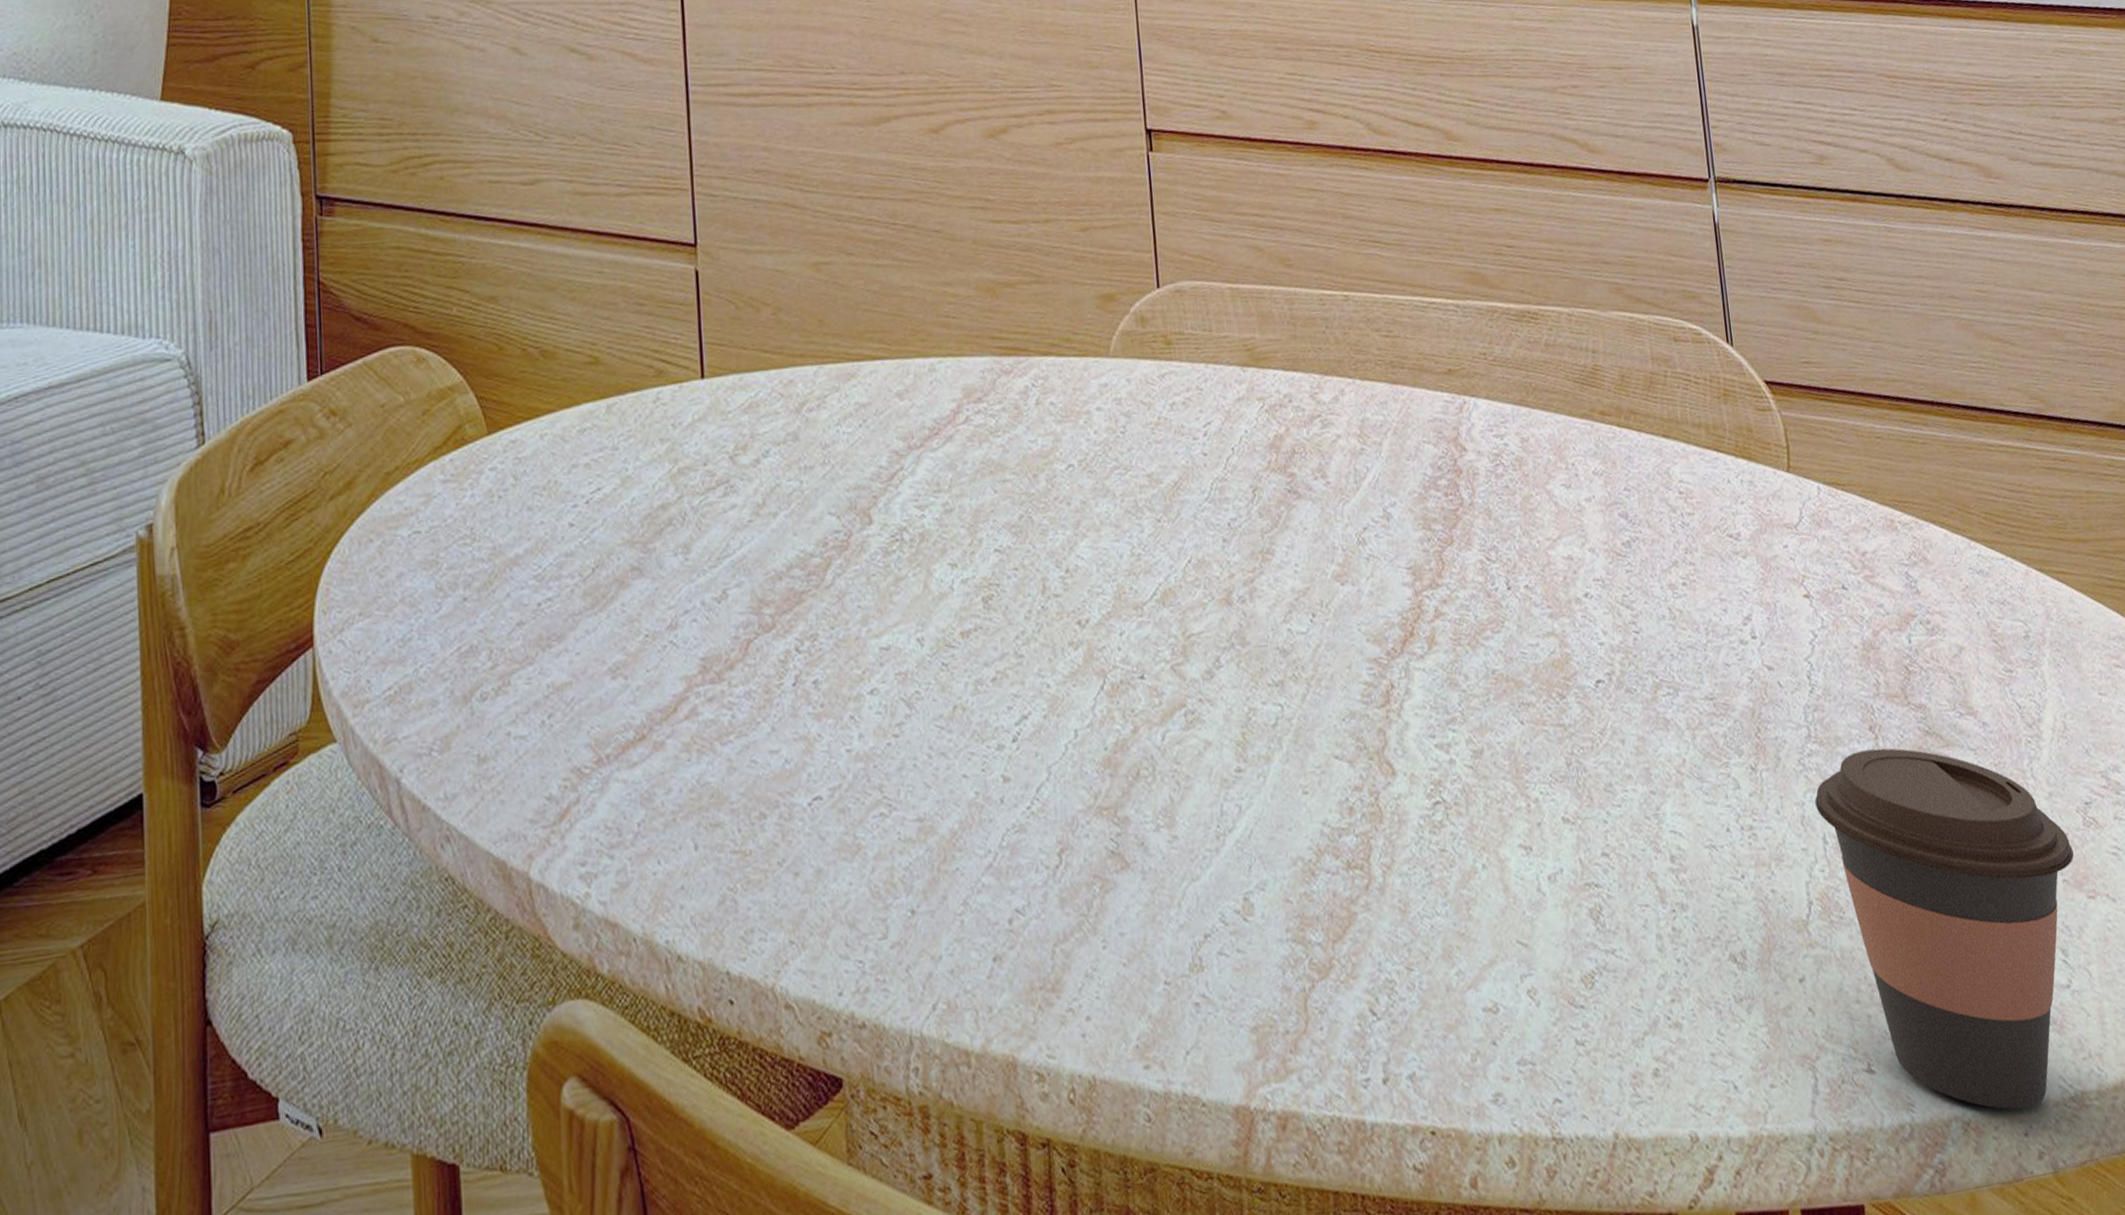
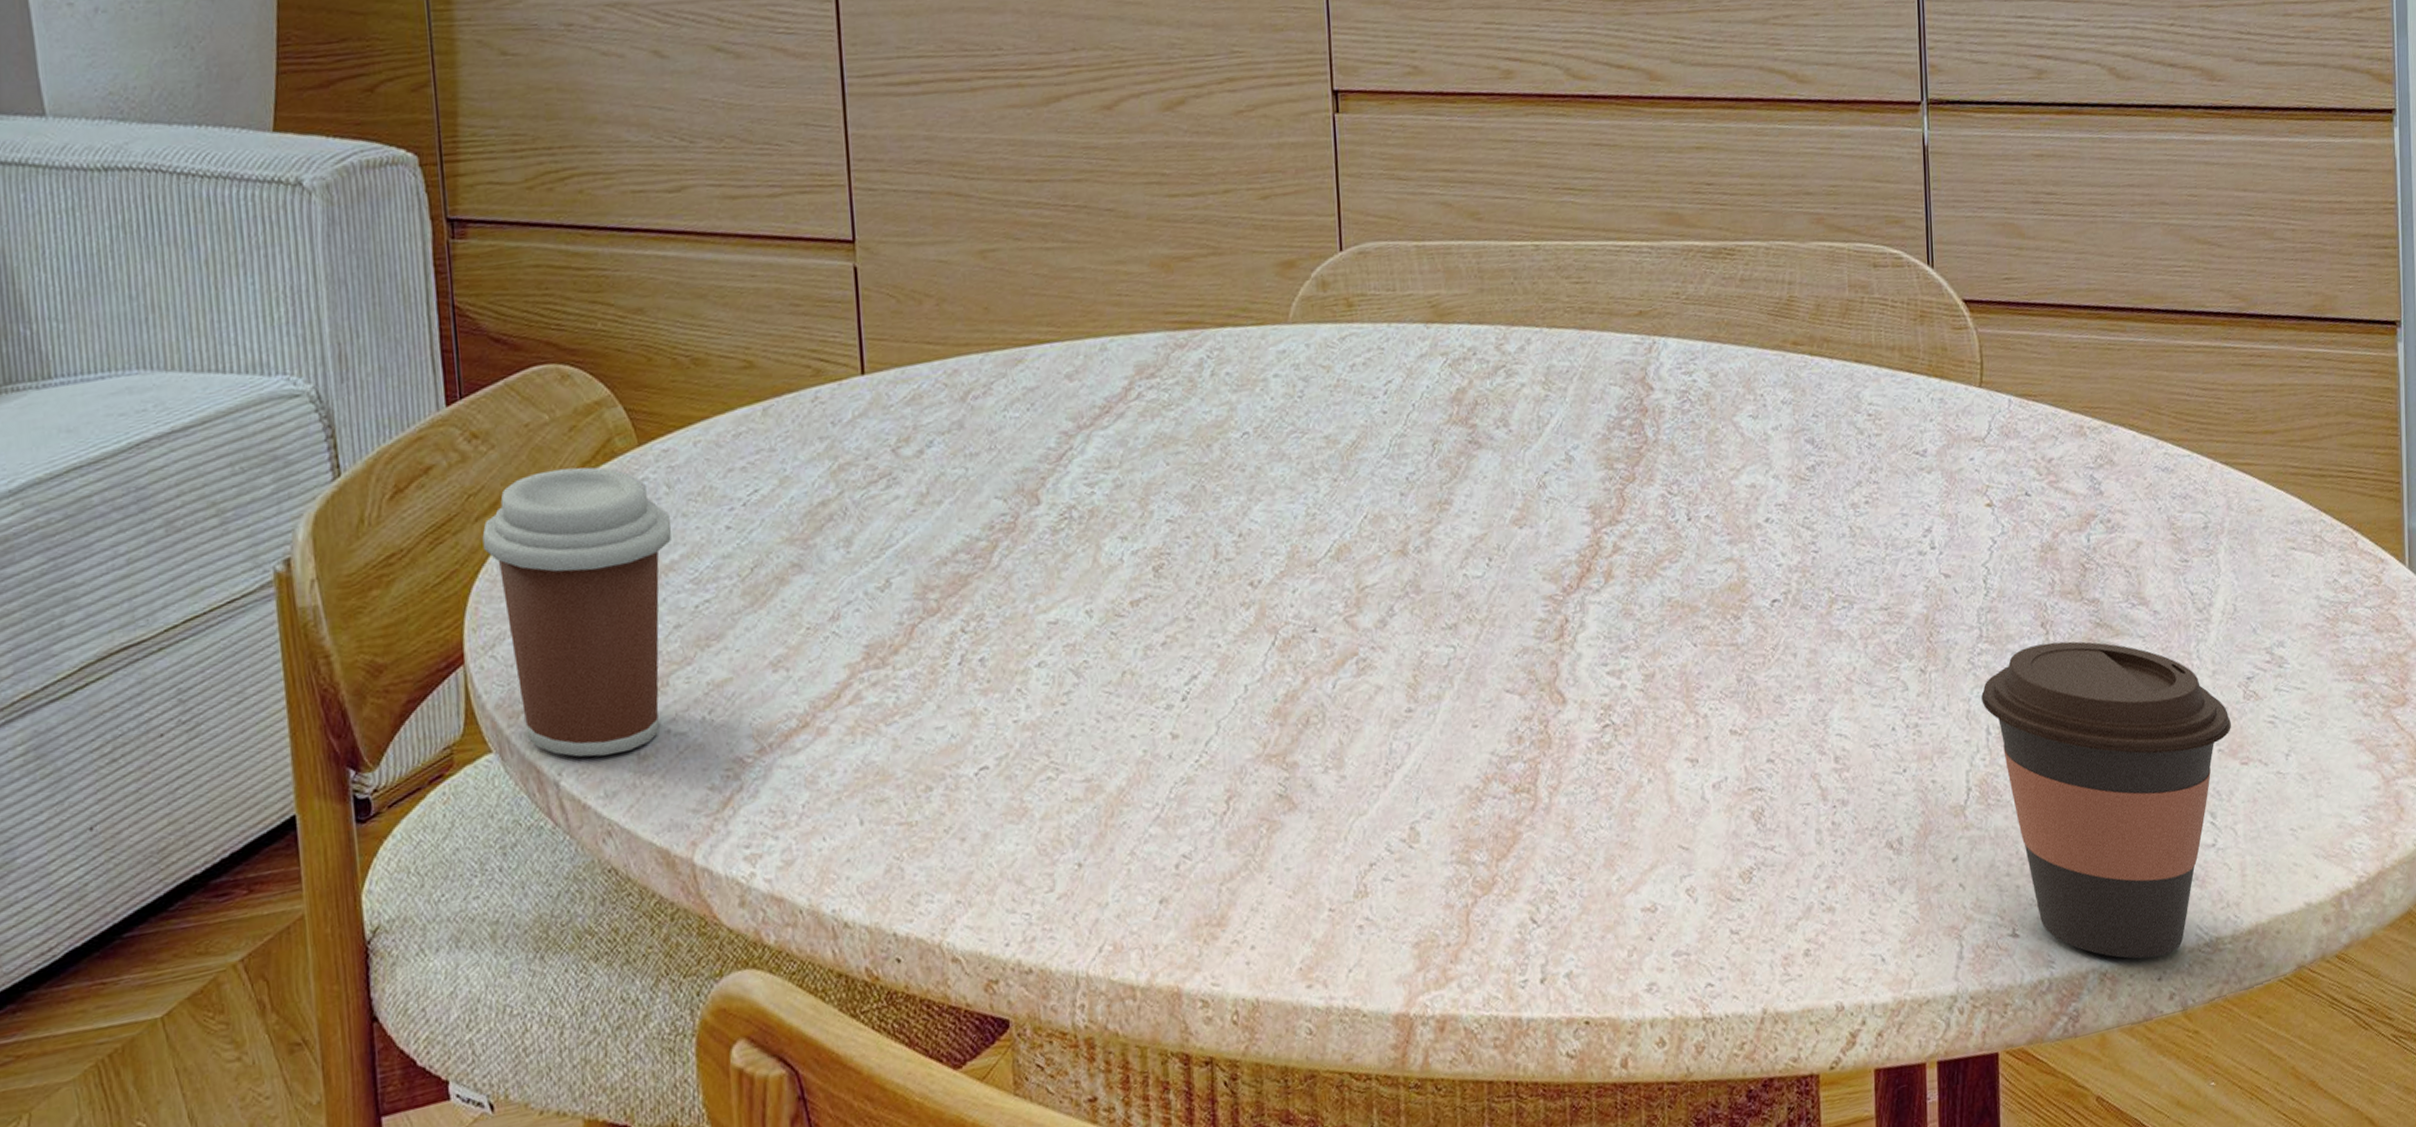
coffee cup: none [336,451,517,755] -> present [482,467,672,757]

